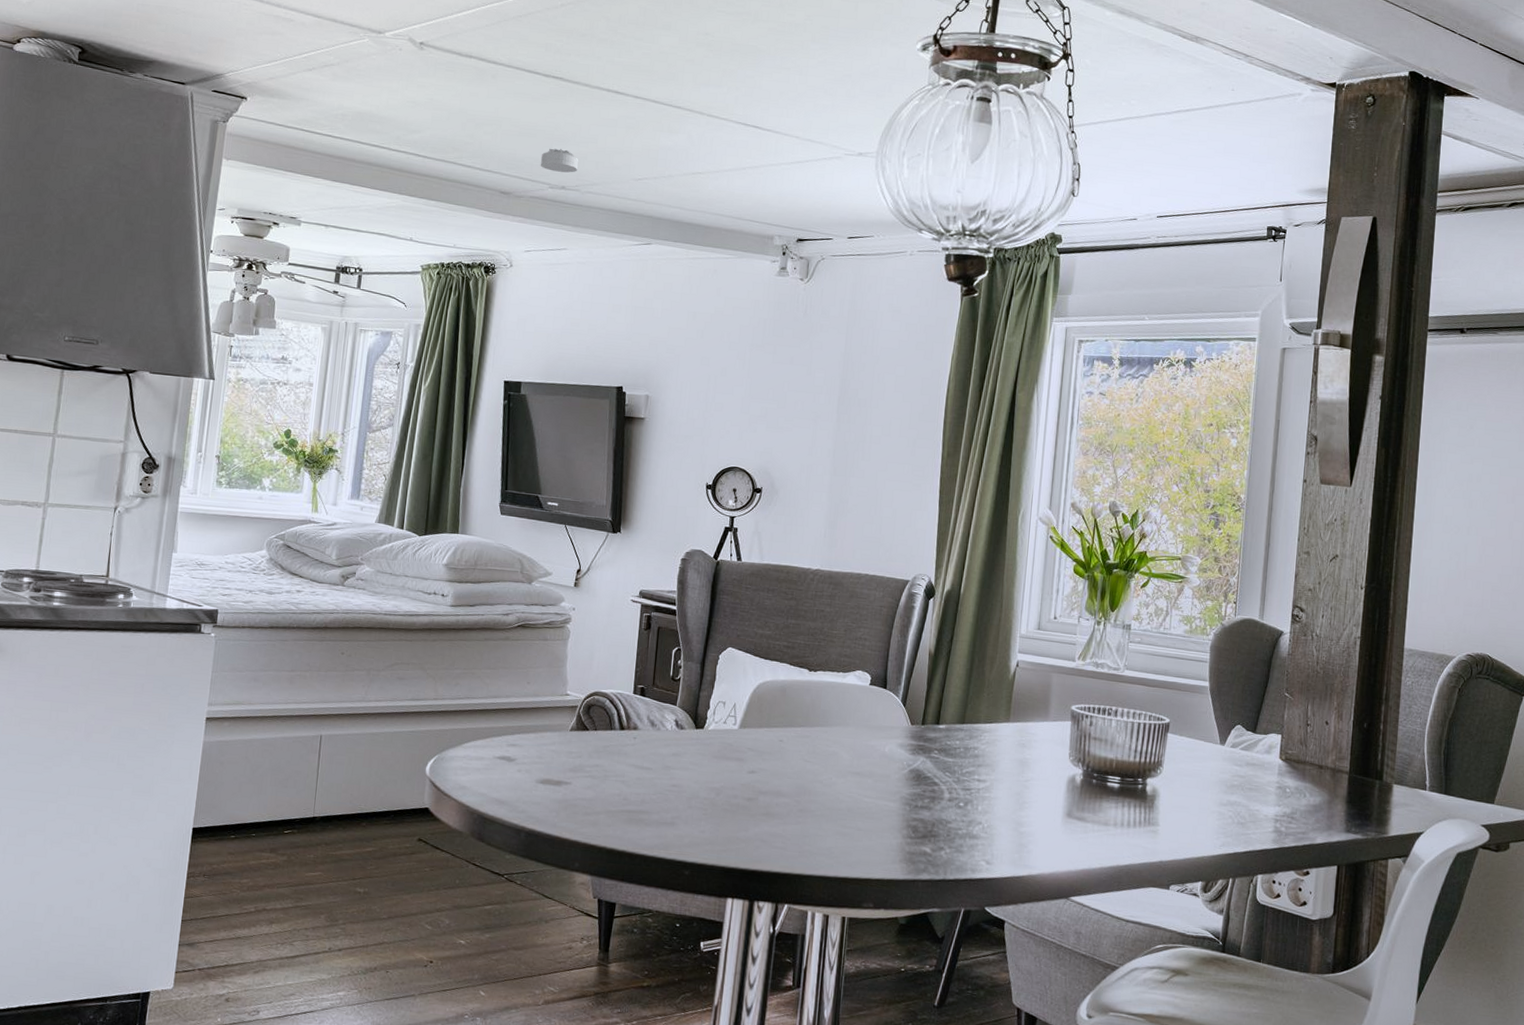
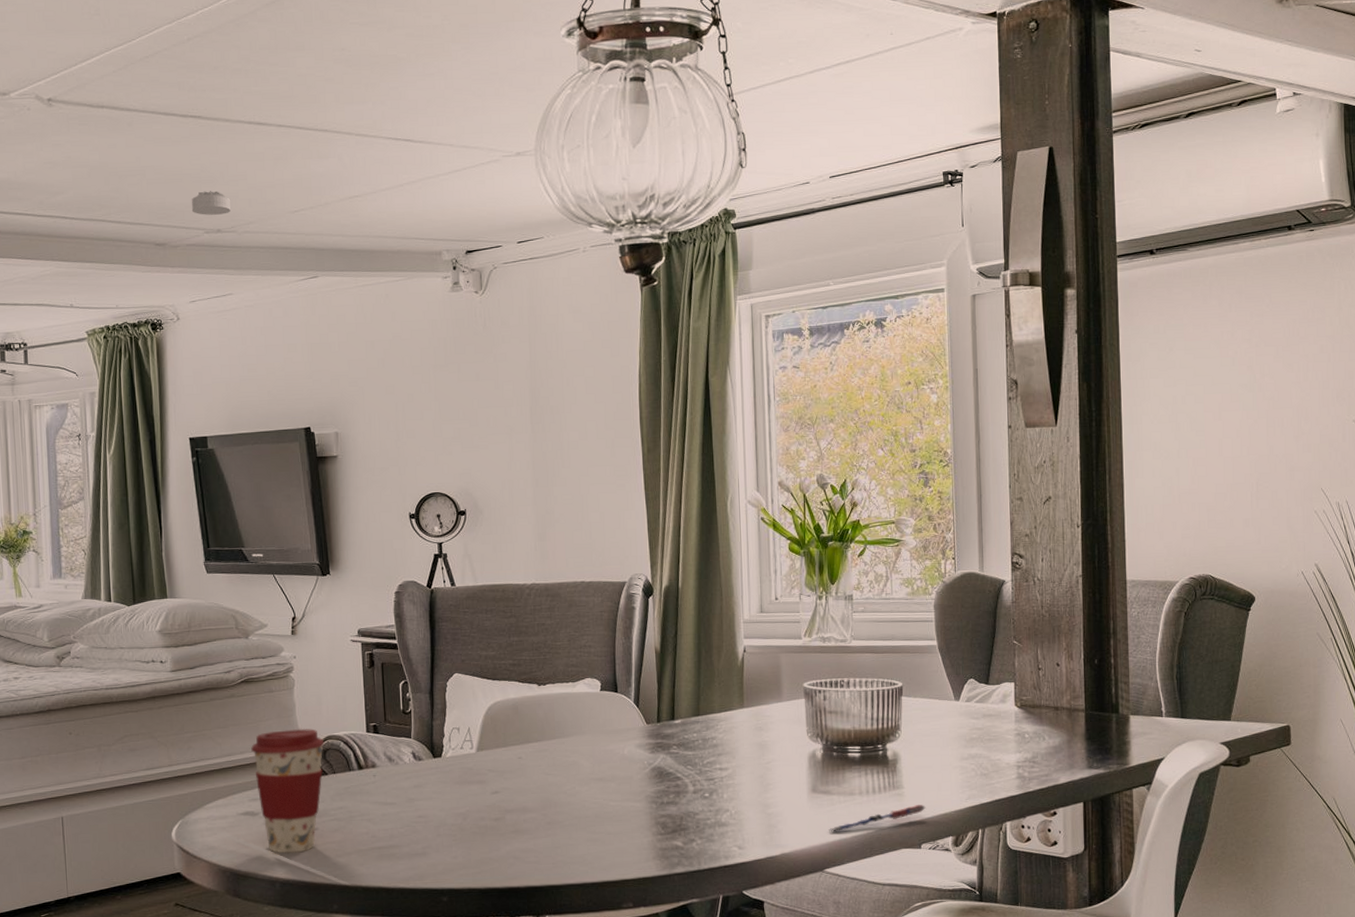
coffee cup: none [517,679,591,805] -> present [251,728,325,854]
pen: none [1078,844,1179,861] -> present [828,805,926,832]

